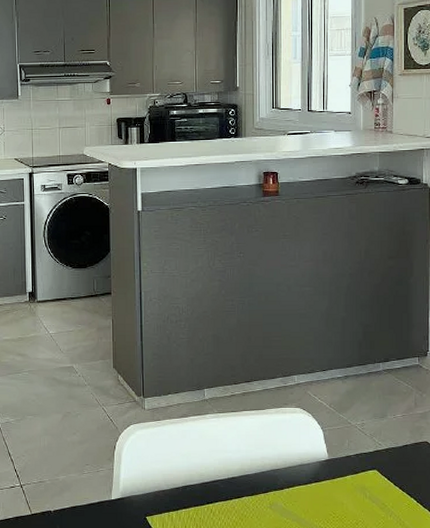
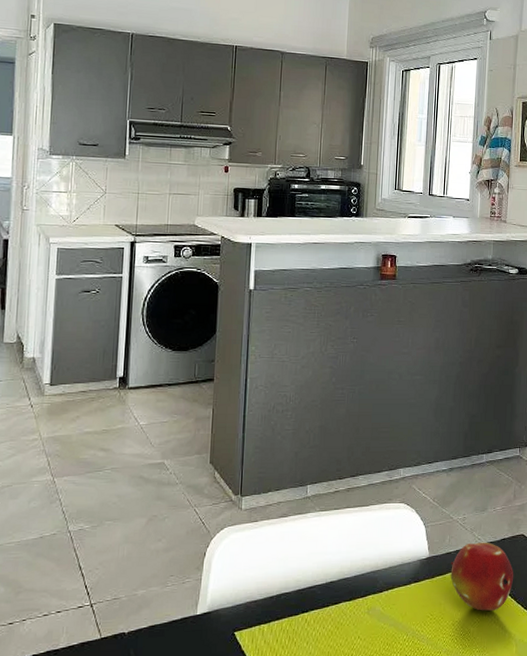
fruit: none [351,447,419,514] -> present [450,542,514,612]

